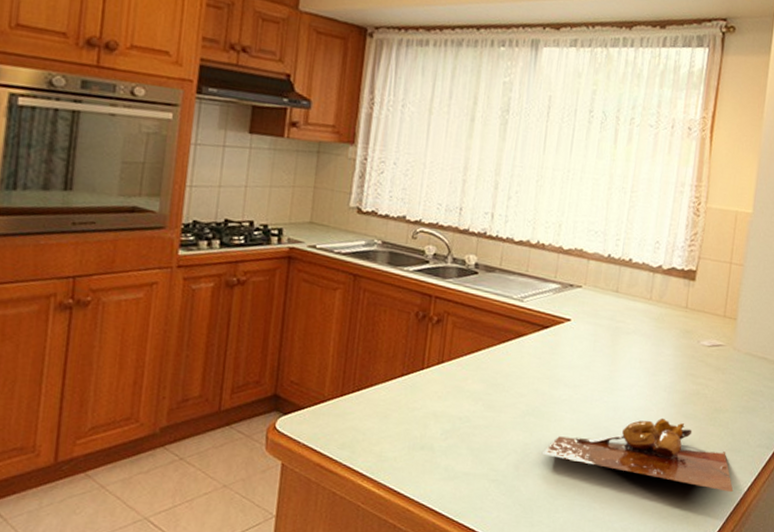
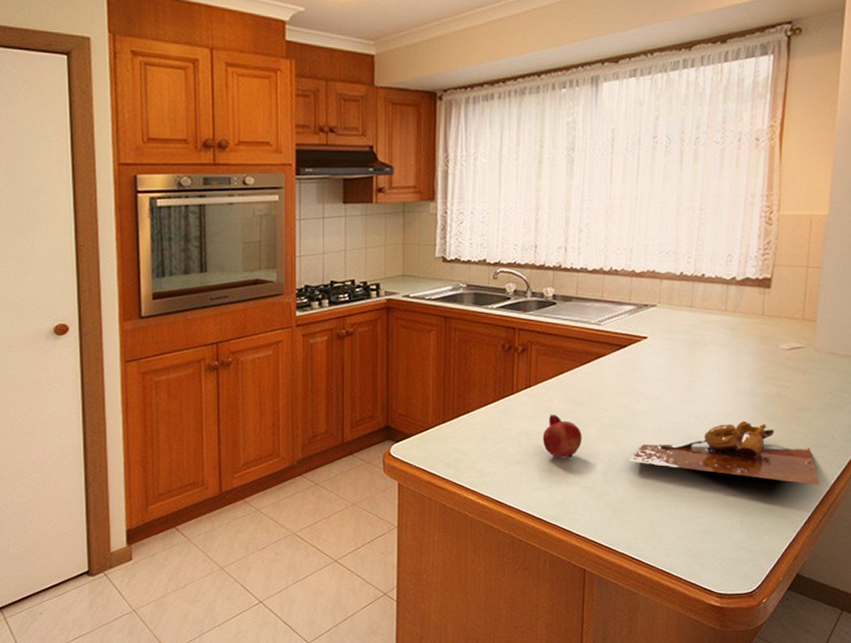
fruit: none [451,395,495,446] -> present [542,414,582,458]

